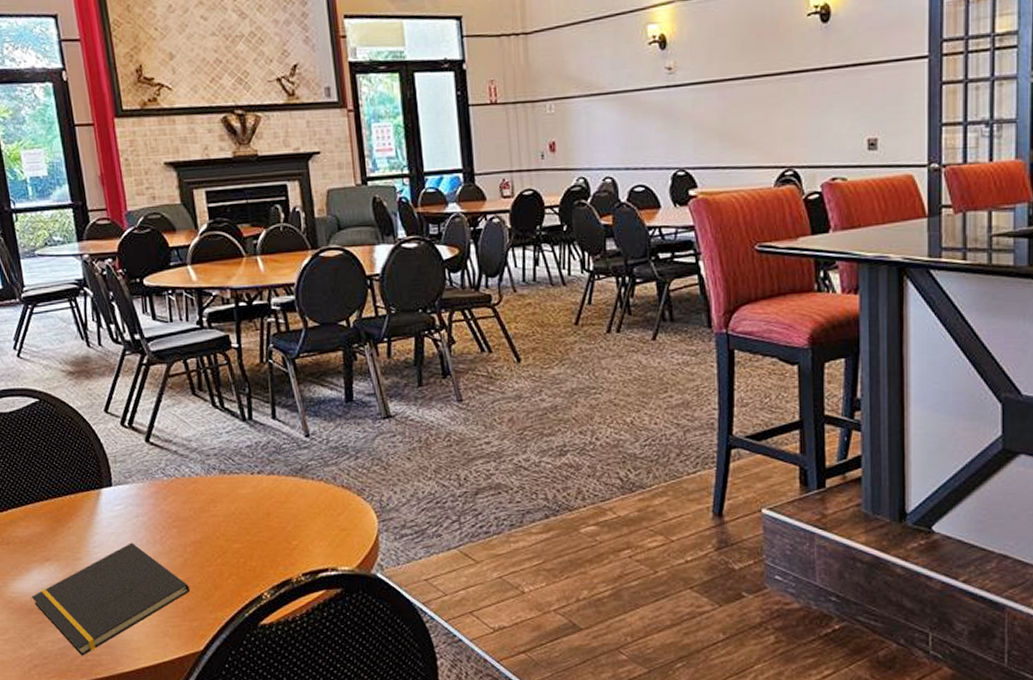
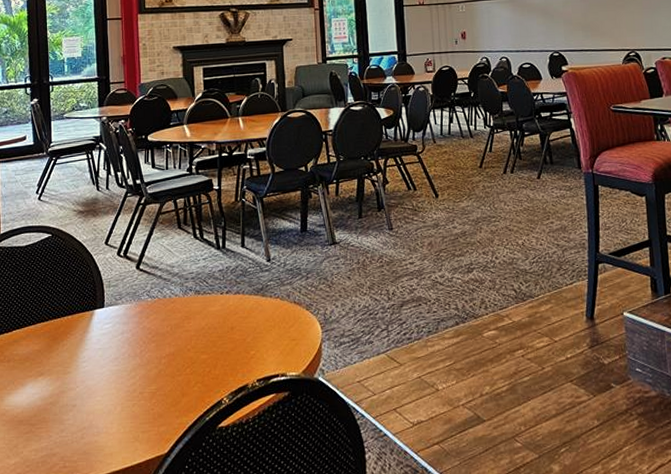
notepad: present [32,542,191,656] -> none [23,357,161,463]

